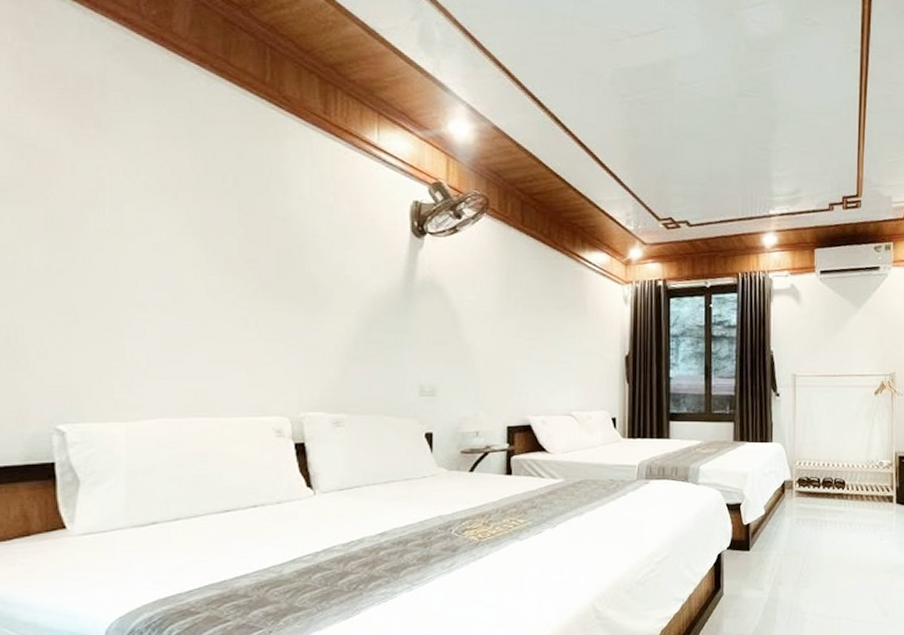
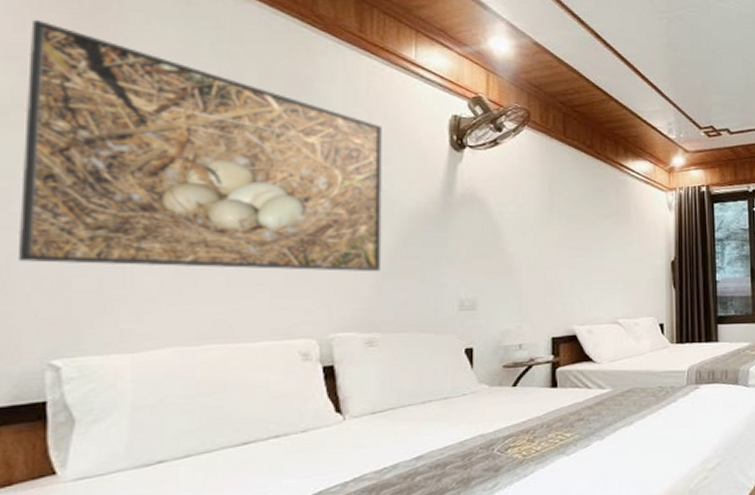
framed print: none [23,99,347,355] -> present [19,20,382,272]

